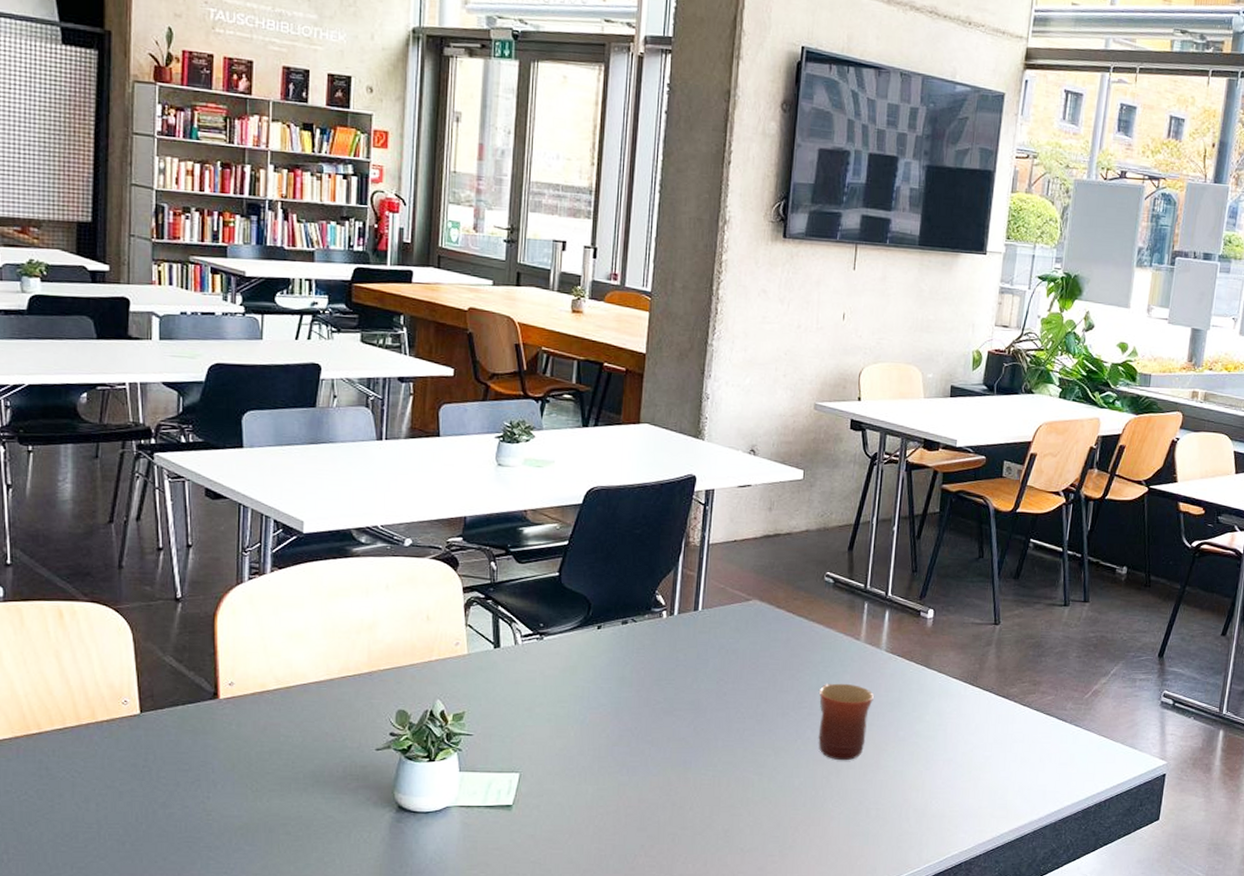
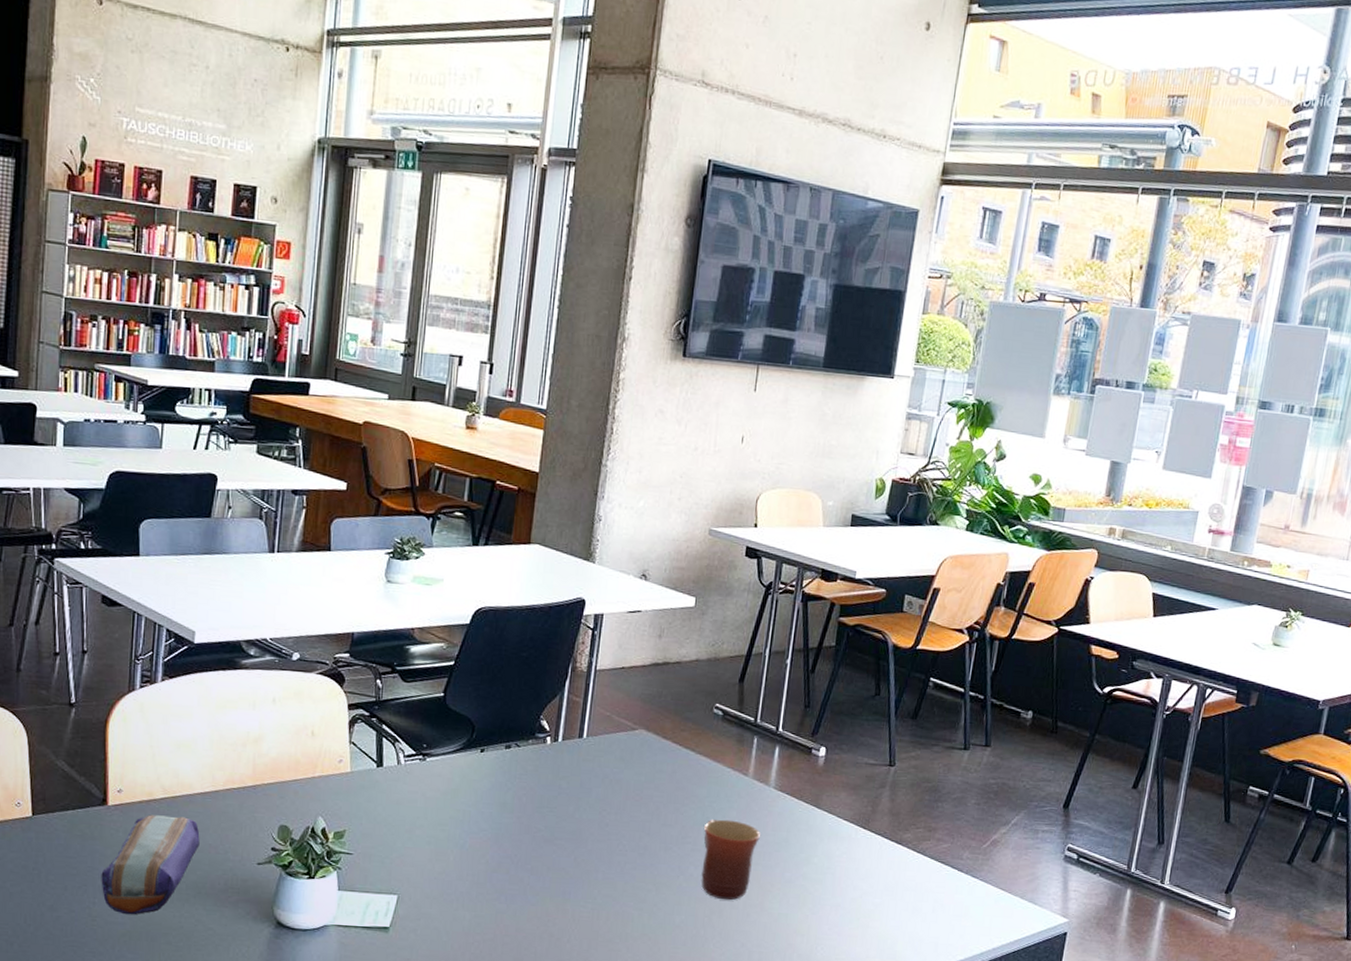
pencil case: none [215,706,316,808] -> present [101,815,200,915]

